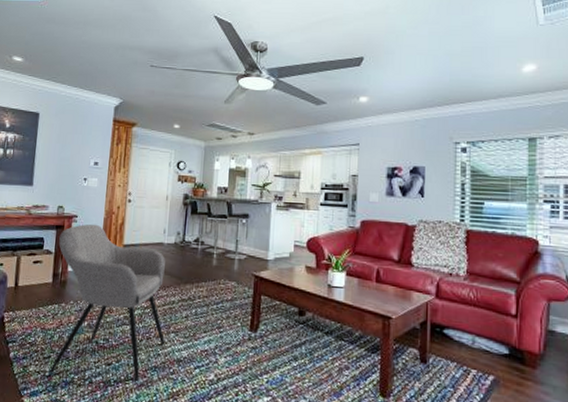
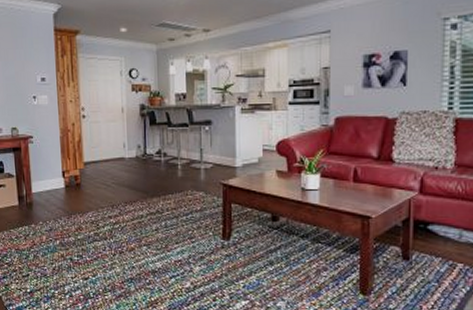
armchair: present [48,224,166,380] -> none [18,143,139,291]

